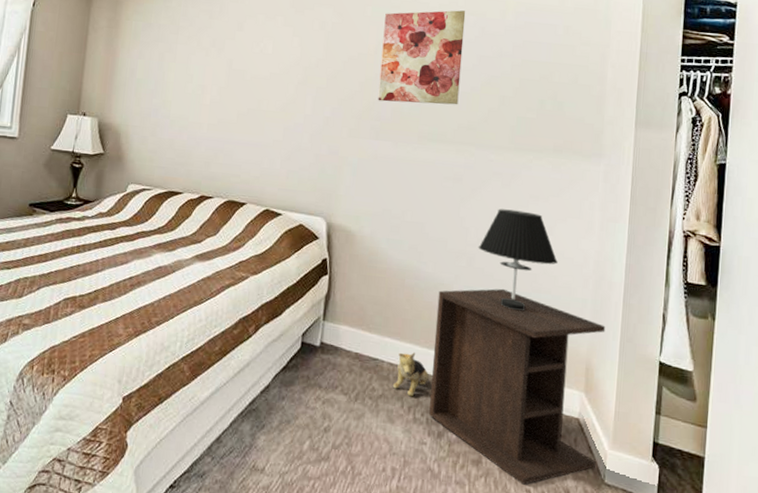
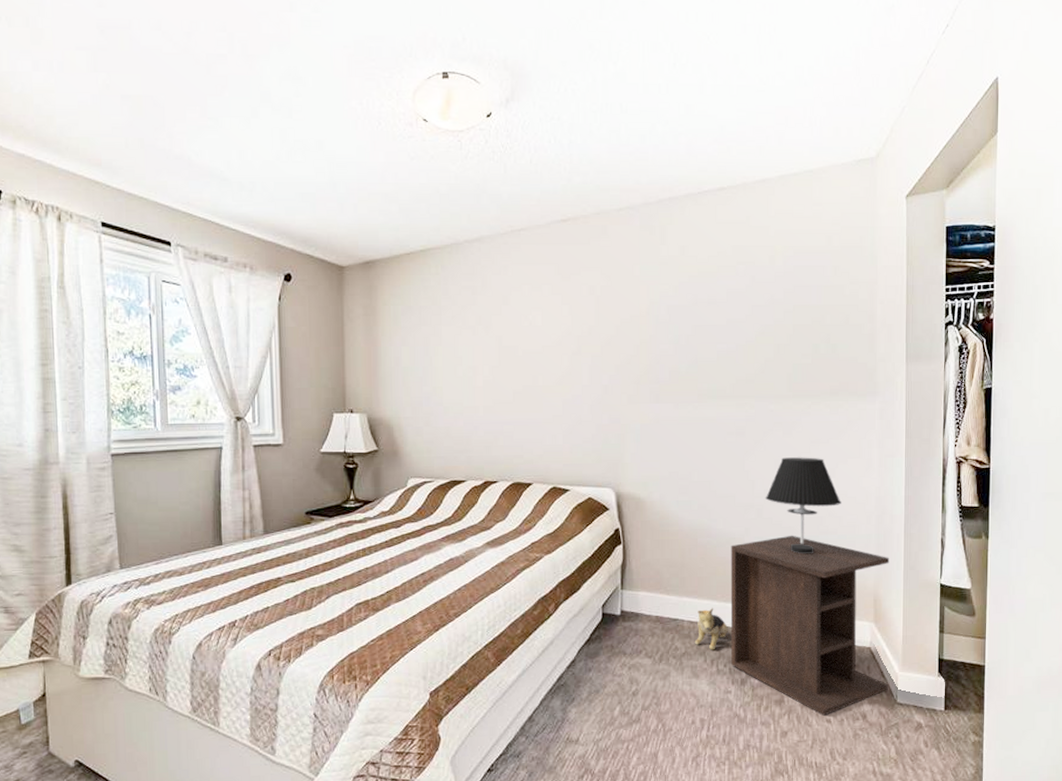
wall art: present [378,10,466,105] -> none [654,260,735,363]

